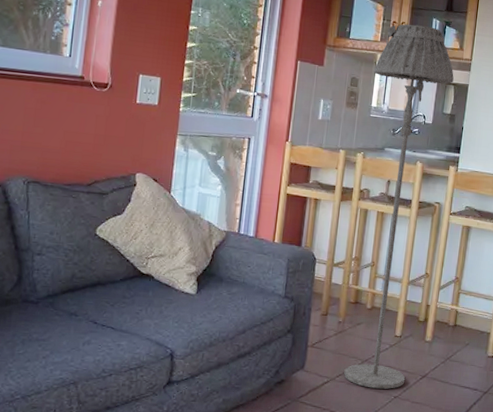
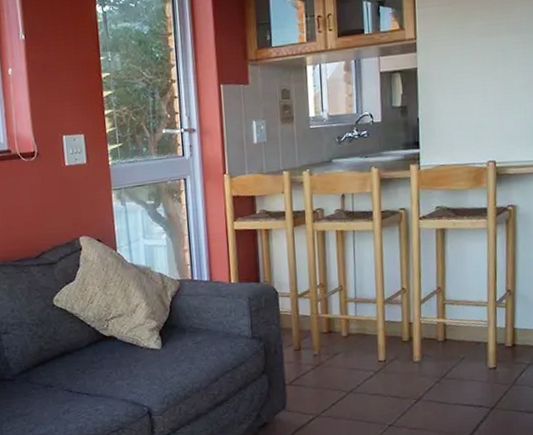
floor lamp: present [344,24,454,389] -> none [304,11,398,420]

